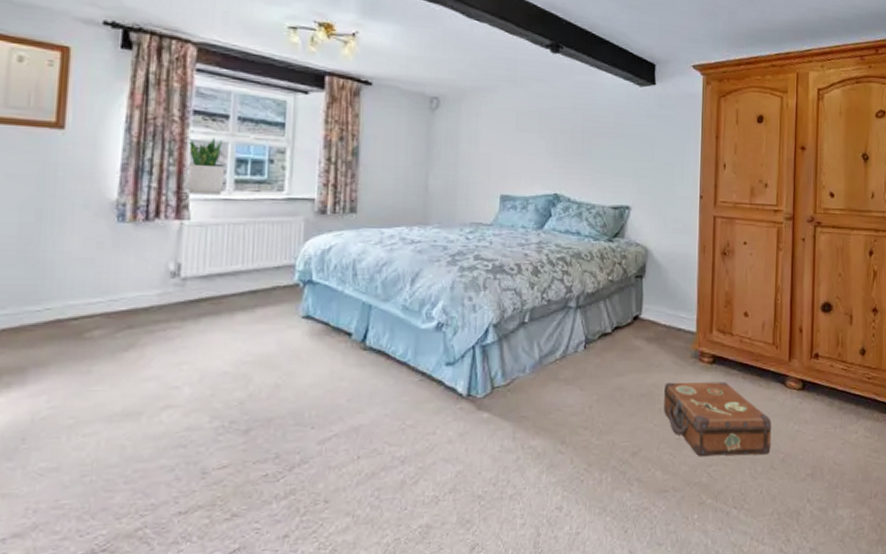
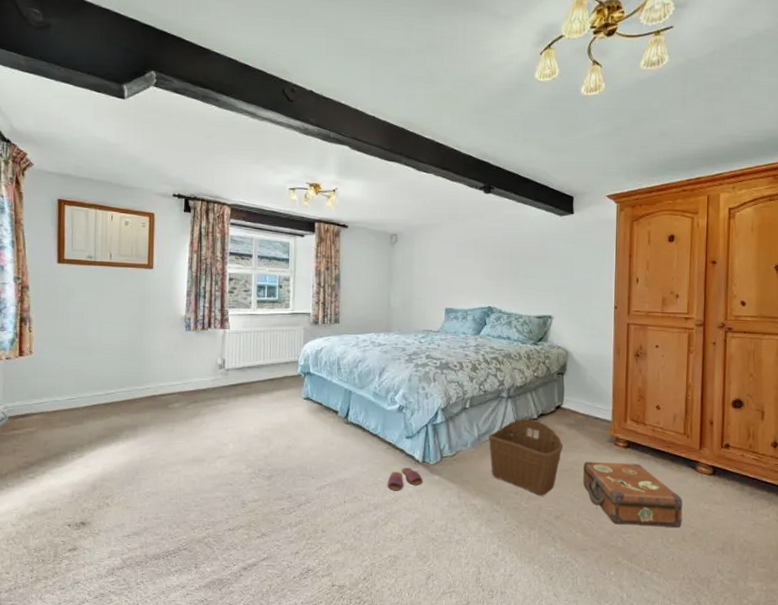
planter: present [187,137,224,195] -> none [227,271,250,311]
slippers: none [419,404,467,437] -> present [387,468,422,491]
wicker basket: none [552,332,641,429] -> present [489,418,563,496]

